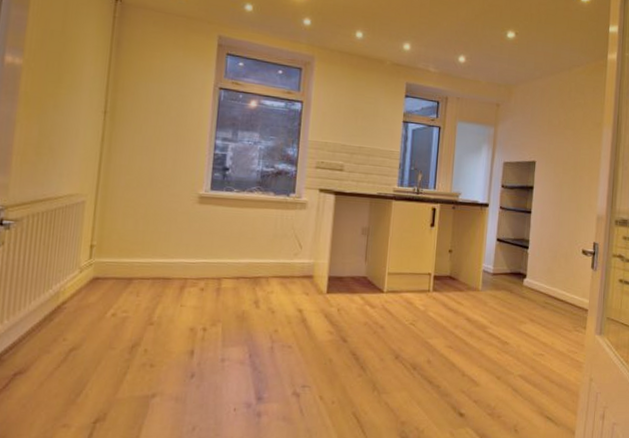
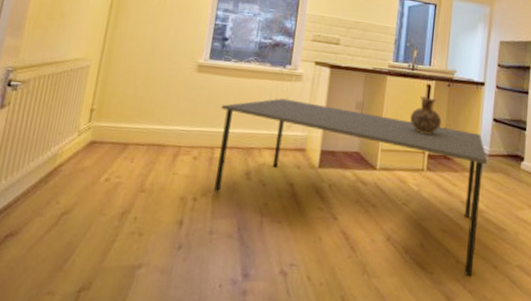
dining table: none [222,227,492,388] -> present [213,98,488,277]
ceramic jug: none [415,220,447,257] -> present [409,96,442,135]

